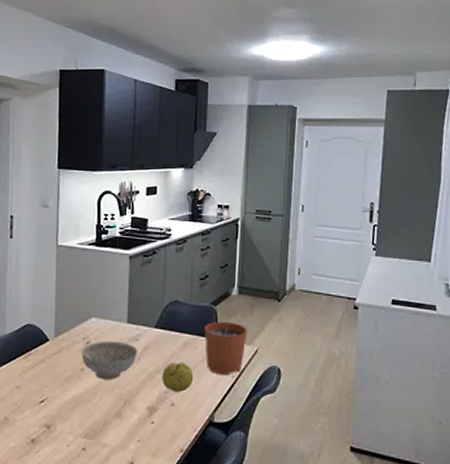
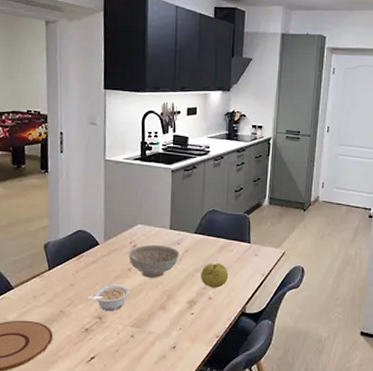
legume: none [36,387,82,418] -> present [88,284,130,310]
plant pot: present [205,311,247,376] -> none [239,219,276,274]

